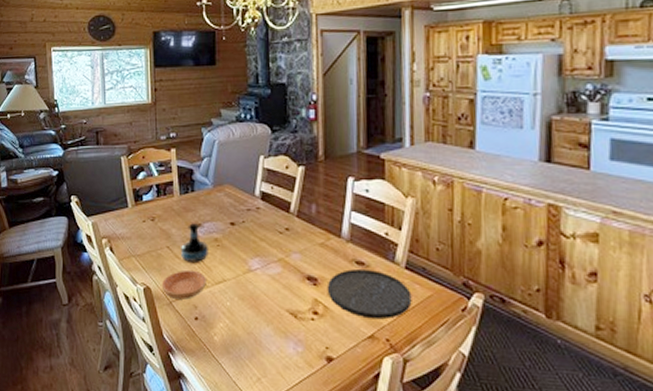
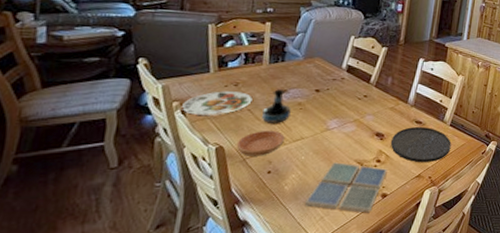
plate: none [110,227,170,253] -> present [182,91,253,115]
drink coaster: none [238,311,328,380] -> present [305,162,387,213]

